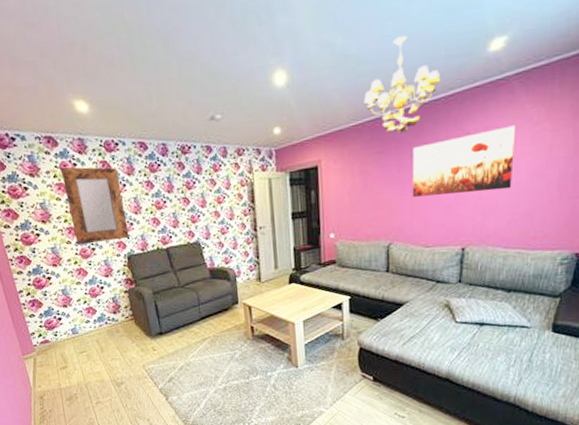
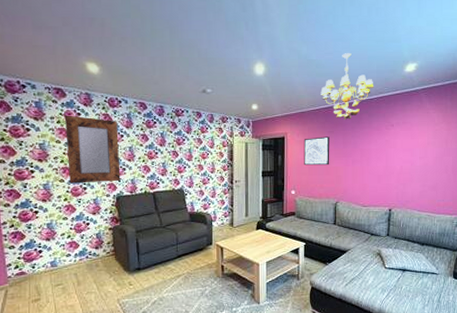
wall art: none [343,159,379,201] -> present [303,136,330,166]
wall art: present [412,125,516,197] -> none [354,123,424,168]

